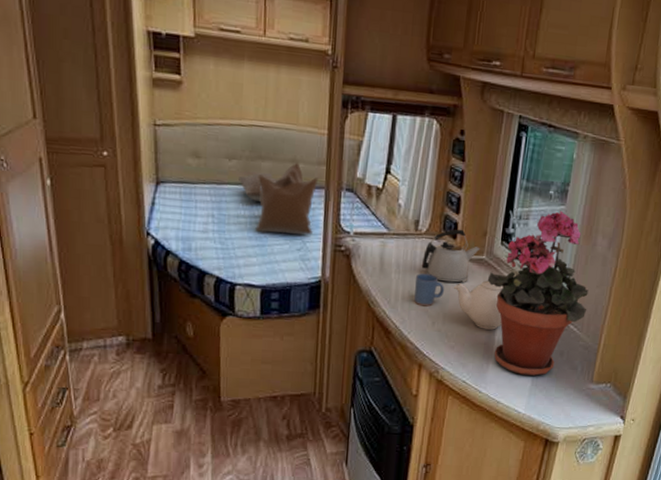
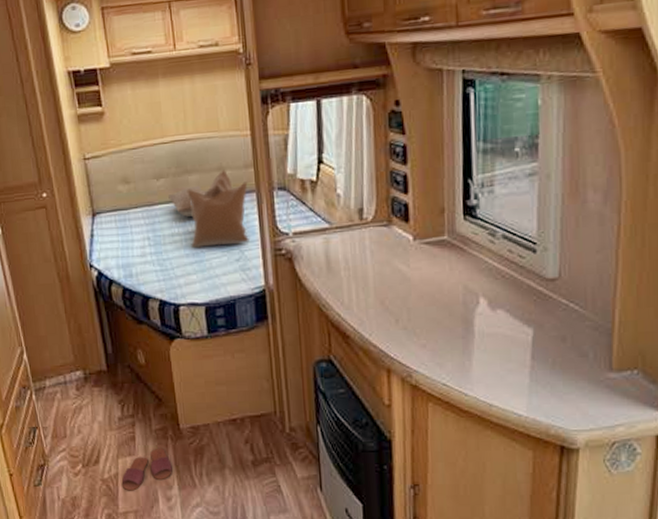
slippers: none [153,417,208,457] -> present [121,447,172,491]
mug: present [414,273,444,306] -> none [368,266,404,302]
kettle: present [421,229,480,283] -> none [373,210,440,272]
teapot: present [454,280,504,330] -> none [415,263,480,321]
potted plant: present [487,210,589,377] -> none [453,168,589,371]

